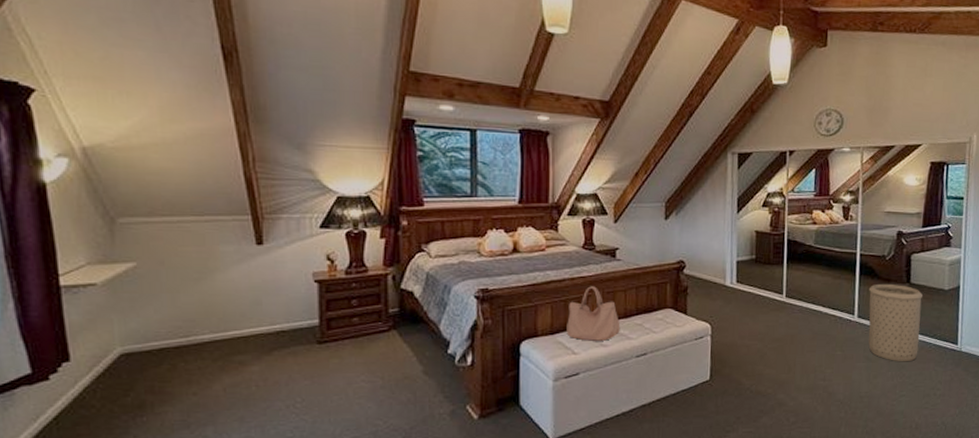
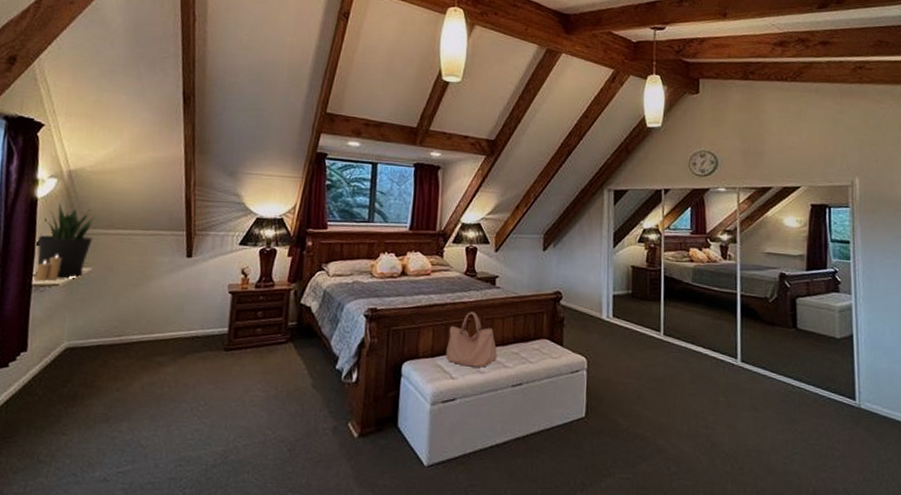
planter: none [58,188,131,275] -> present [36,203,95,278]
candle: none [62,249,95,280] -> present [35,254,62,280]
laundry basket: present [868,283,924,362] -> none [751,327,813,416]

